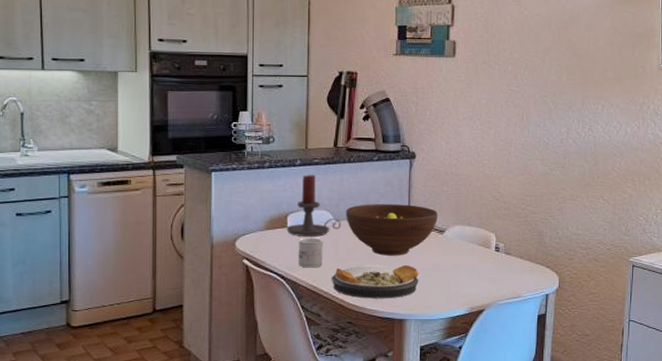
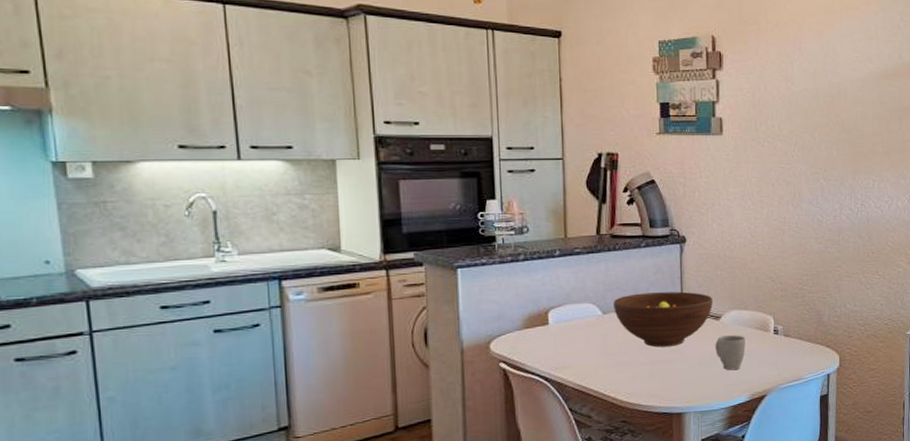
candle holder: present [286,175,341,236] -> none [547,266,609,333]
mug: present [298,237,323,268] -> none [562,333,591,367]
plate: present [331,265,419,299] -> none [600,355,696,395]
mug: none [438,249,467,283] -> present [715,335,746,370]

